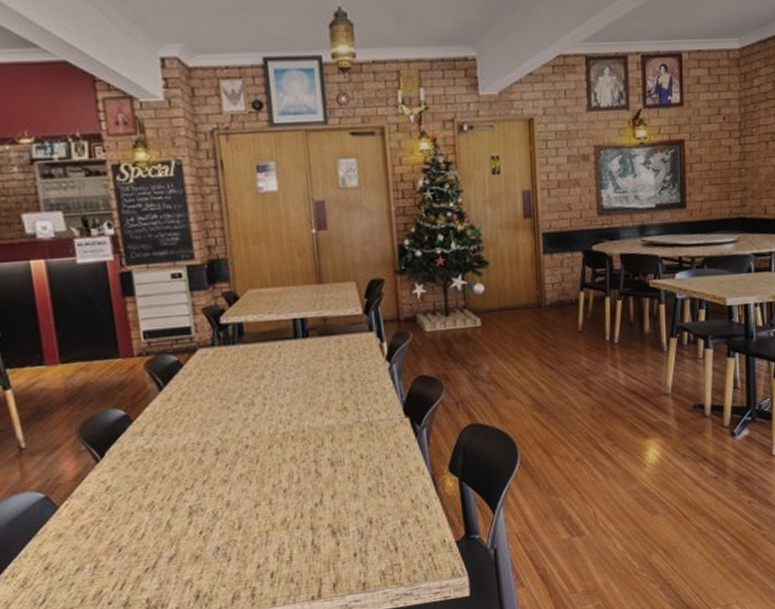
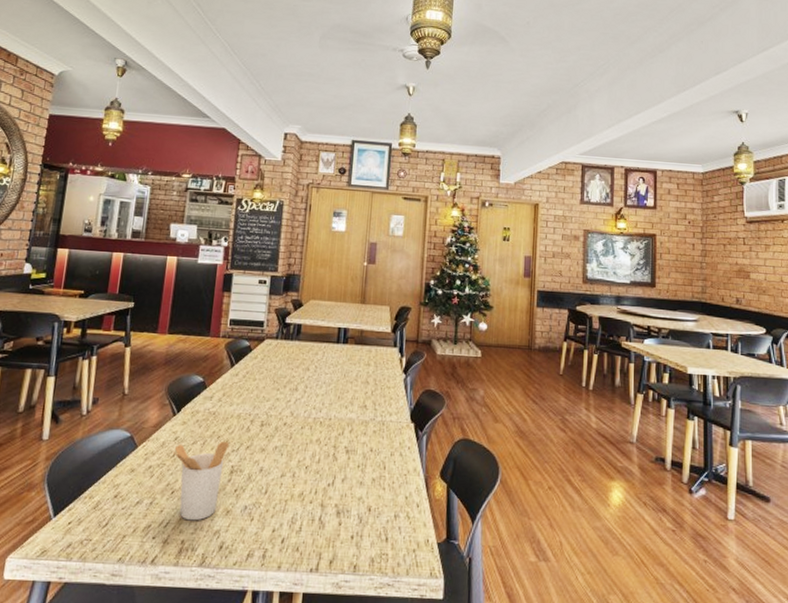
utensil holder: none [107,479,182,577] -> present [172,440,229,521]

